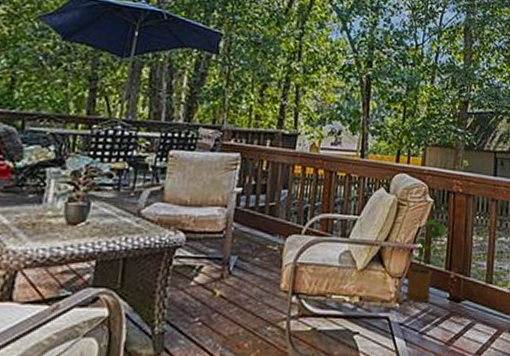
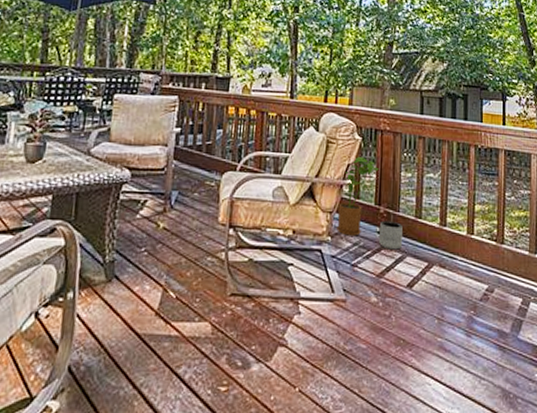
planter: none [449,286,473,316] -> present [379,220,403,250]

